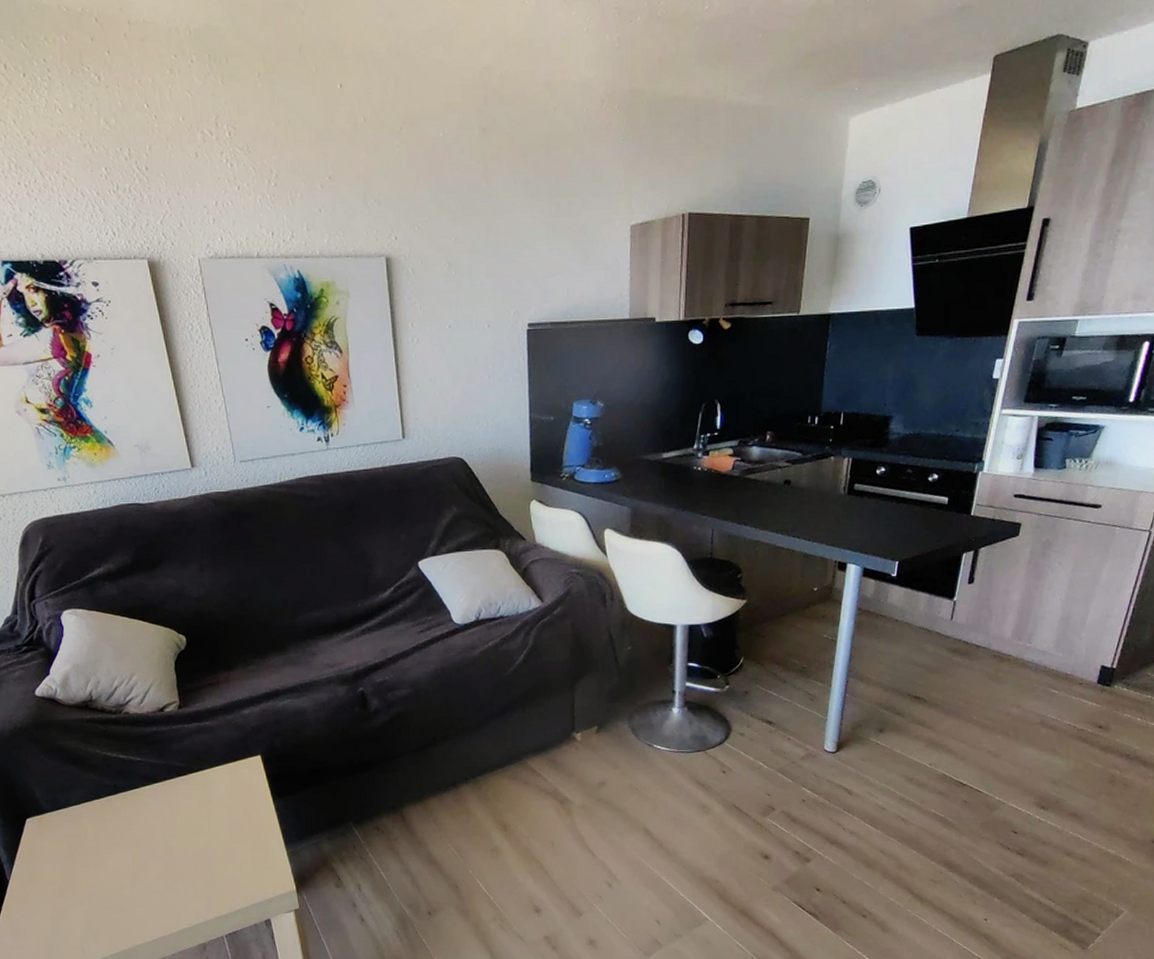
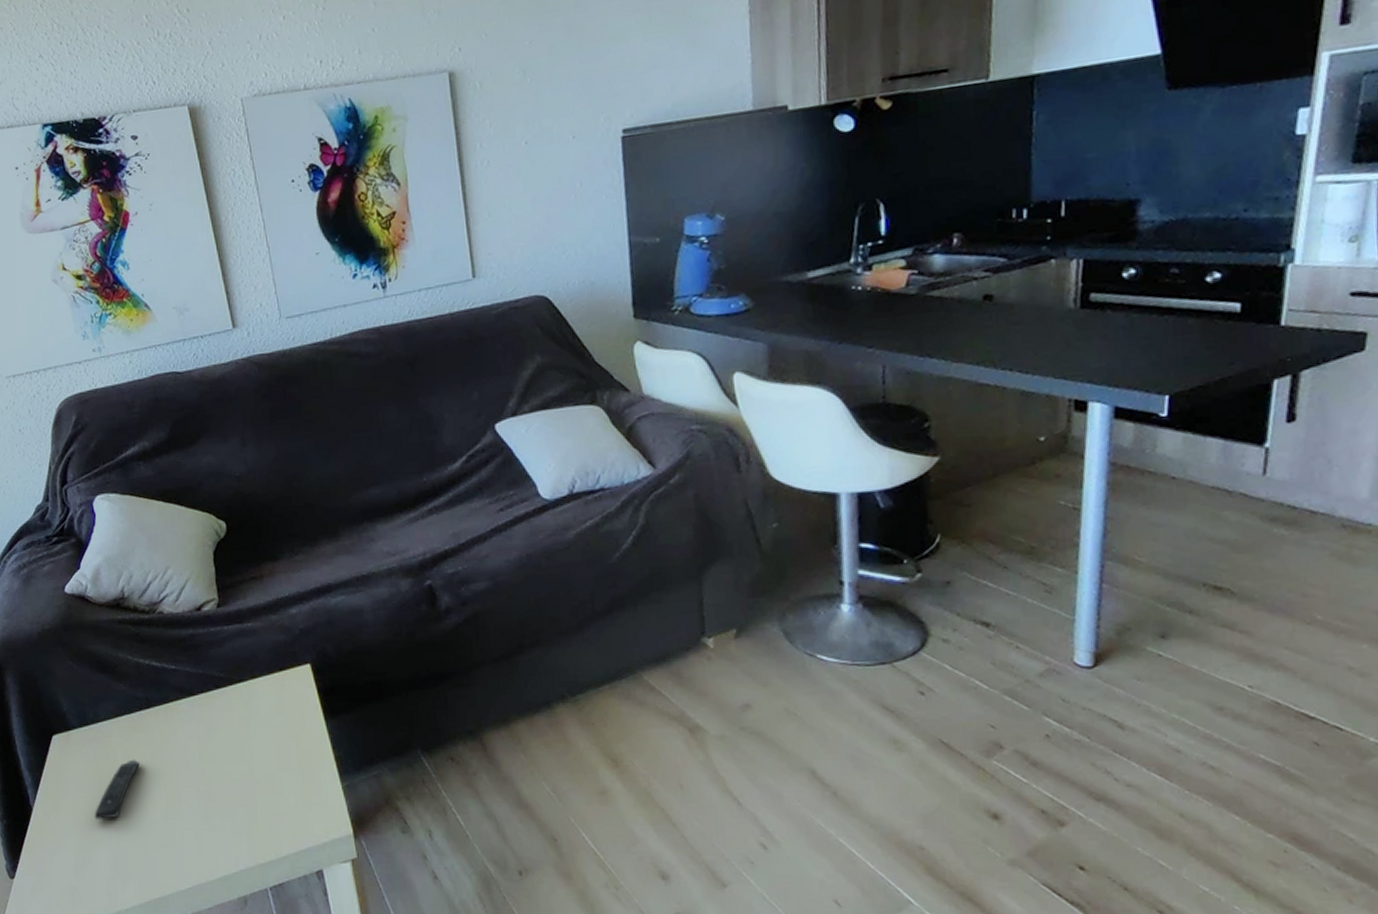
remote control: none [67,836,109,888] -> present [94,759,140,819]

